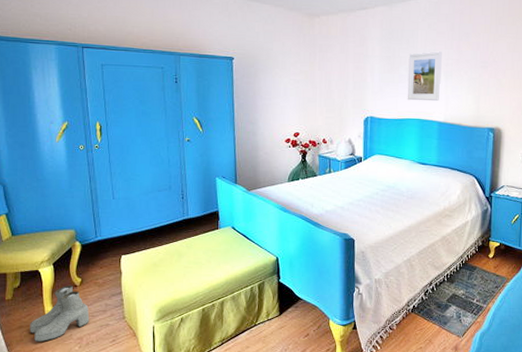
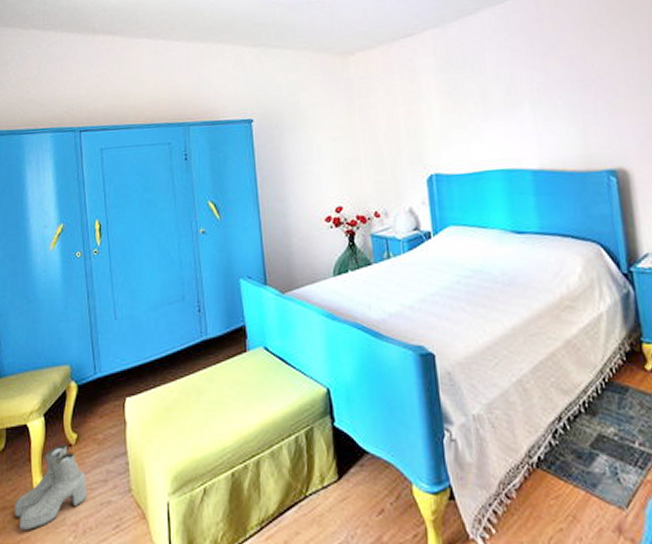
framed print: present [407,51,442,101] -> none [476,74,530,146]

